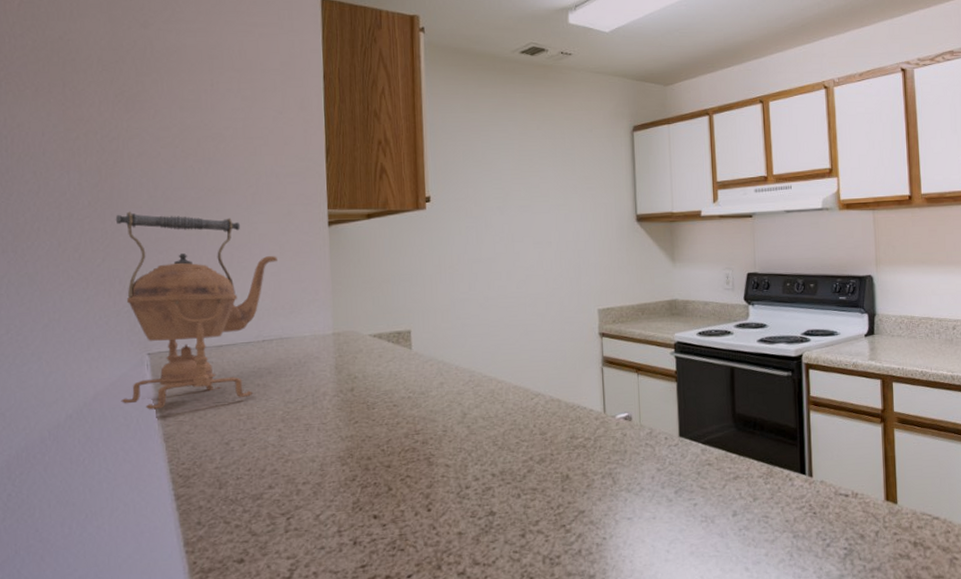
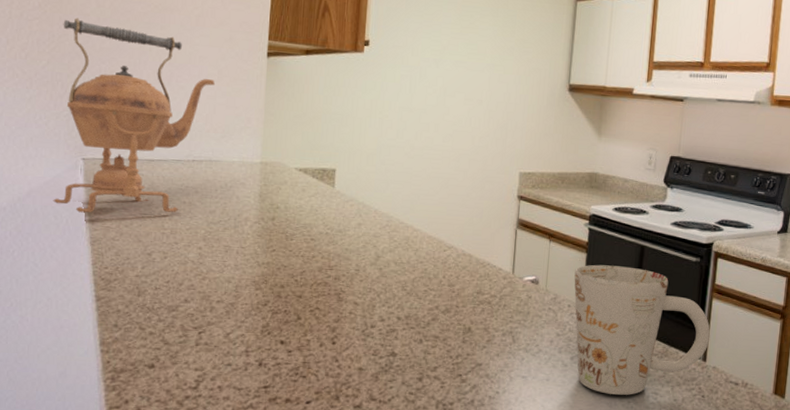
mug: none [667,390,813,525] -> present [574,264,711,395]

